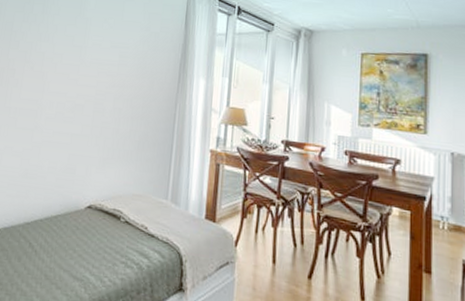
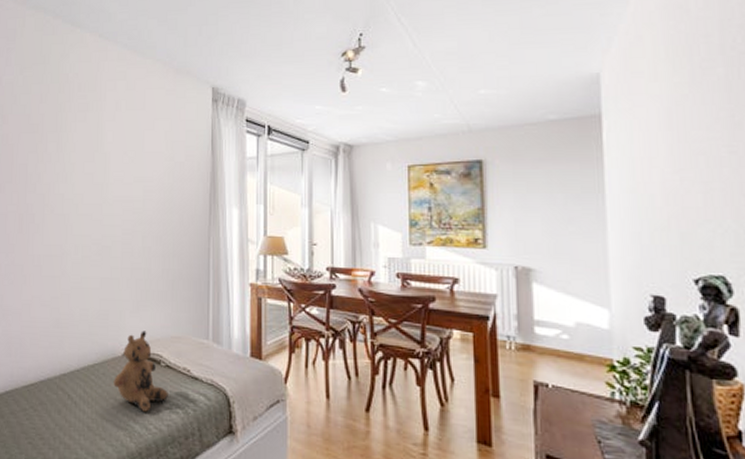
teddy bear: none [74,186,125,265] -> present [113,330,168,412]

